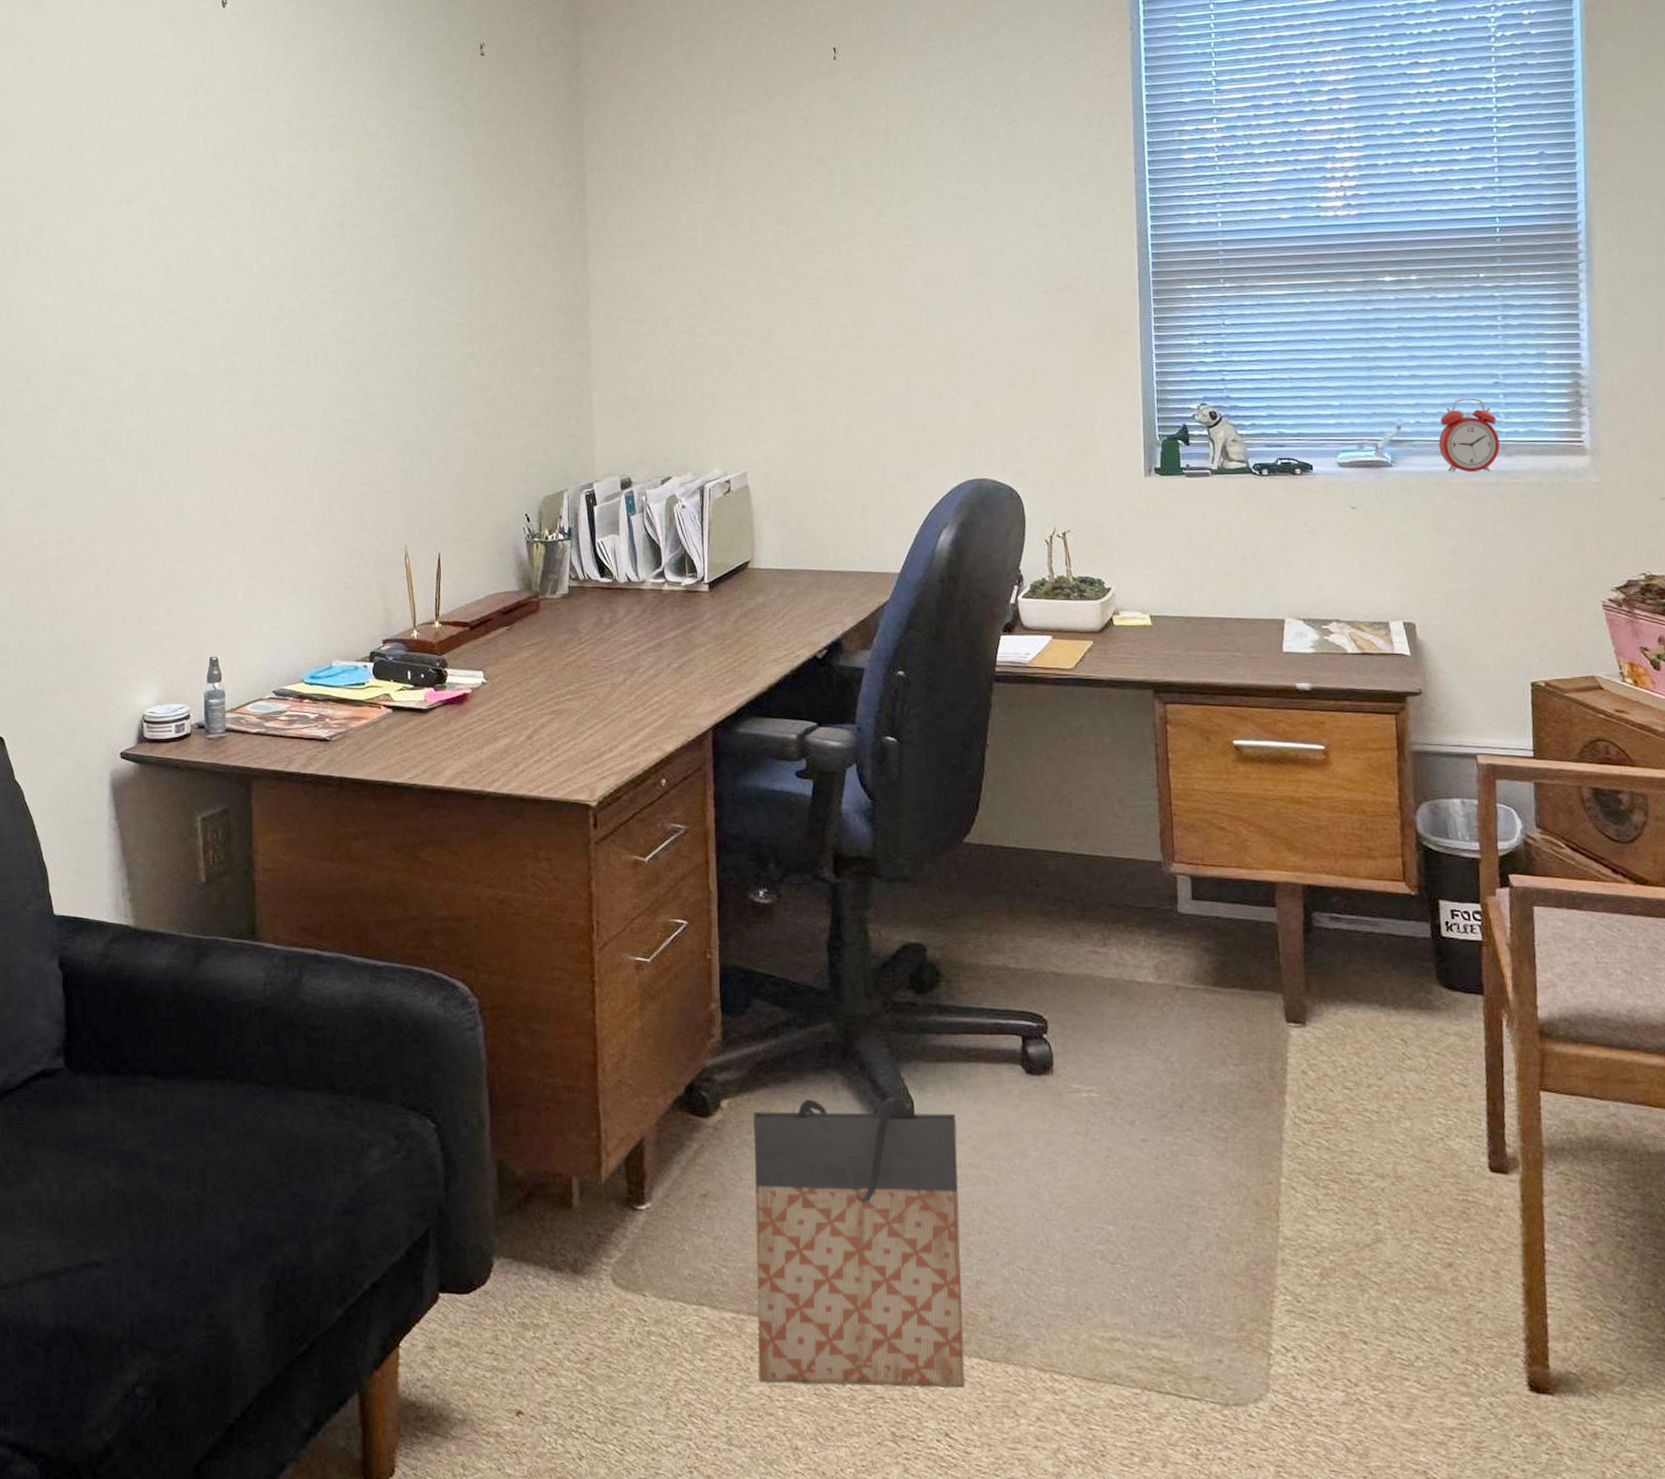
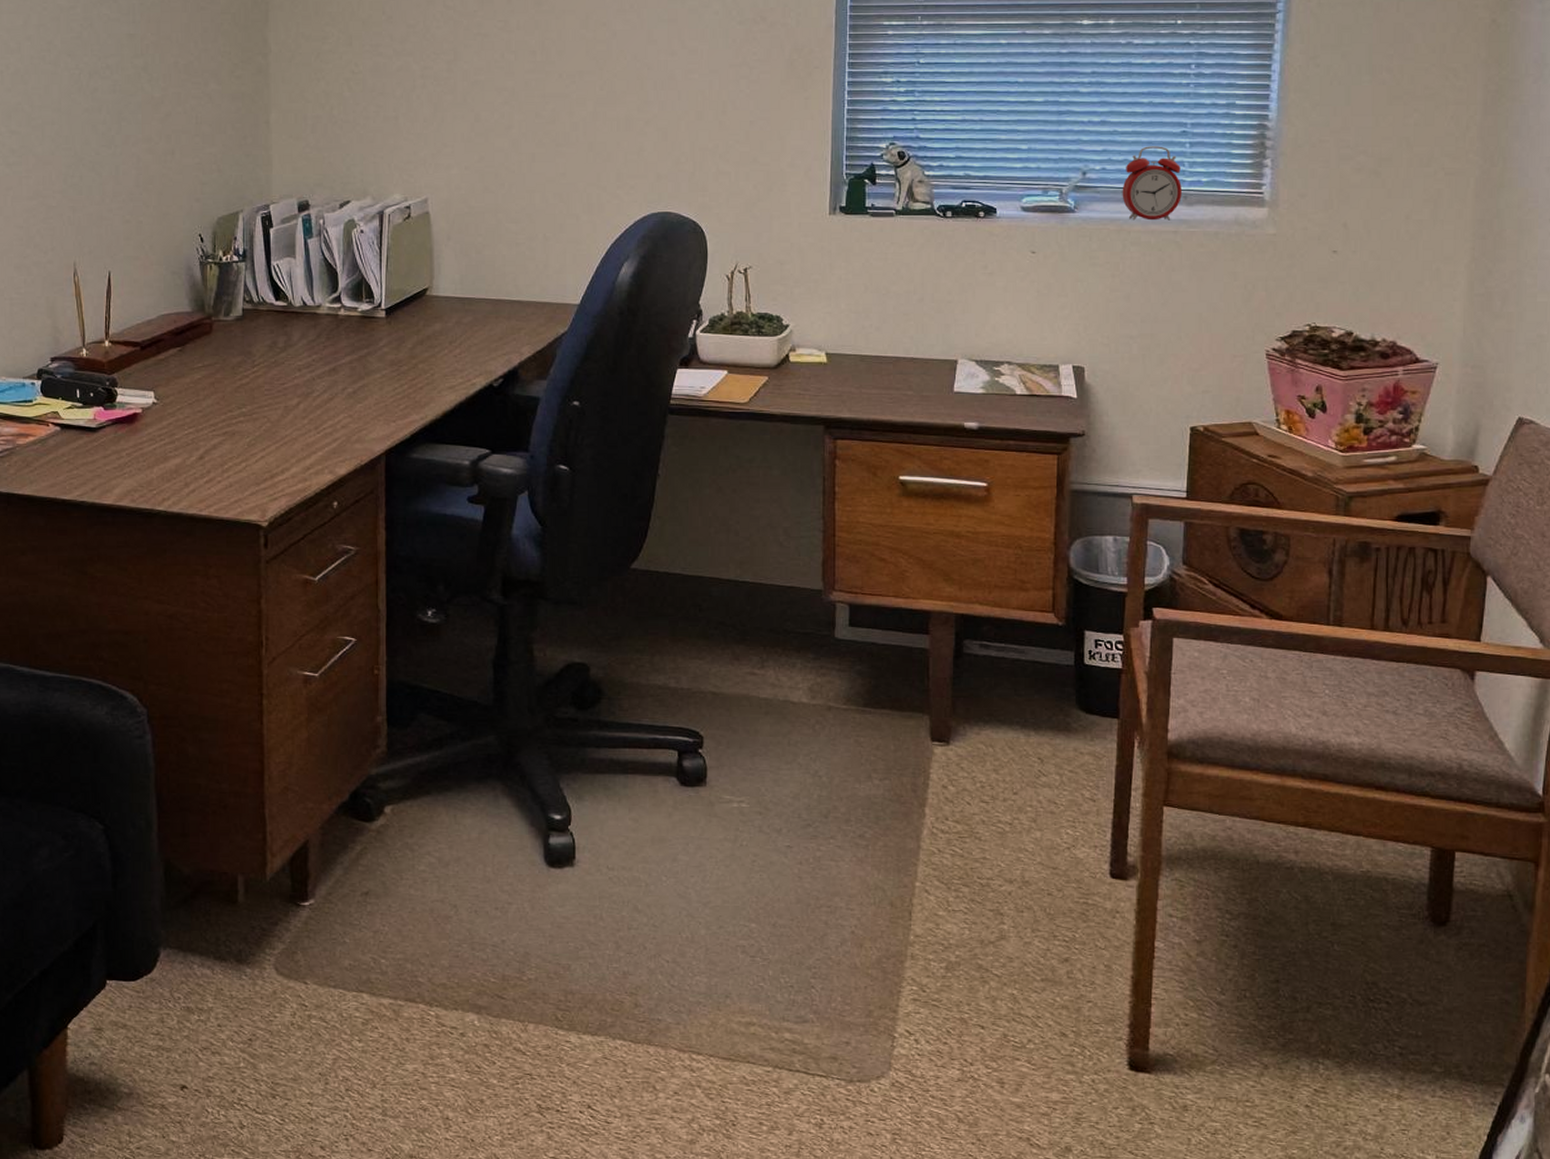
bag: present [753,1097,966,1386] -> none [413,805,611,1065]

